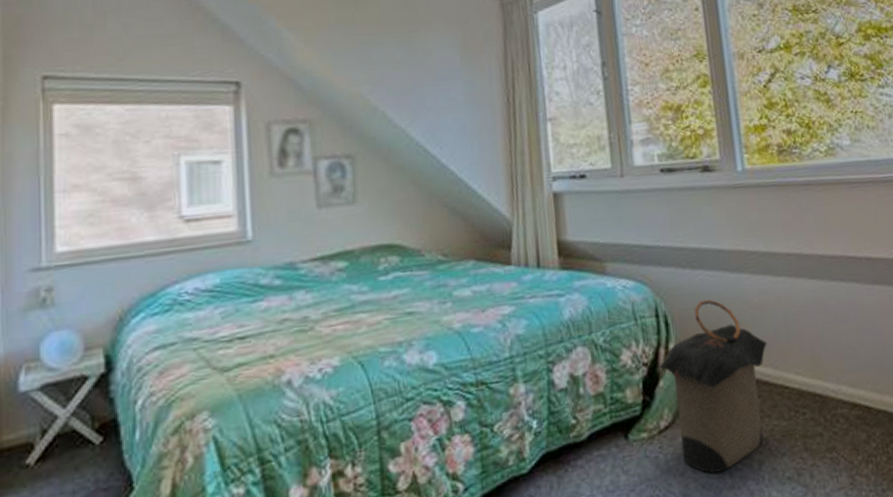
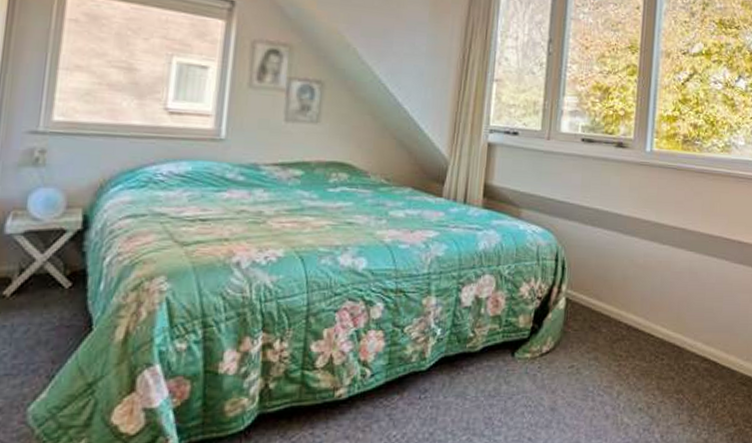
laundry hamper: present [657,299,767,474] -> none [549,253,643,395]

